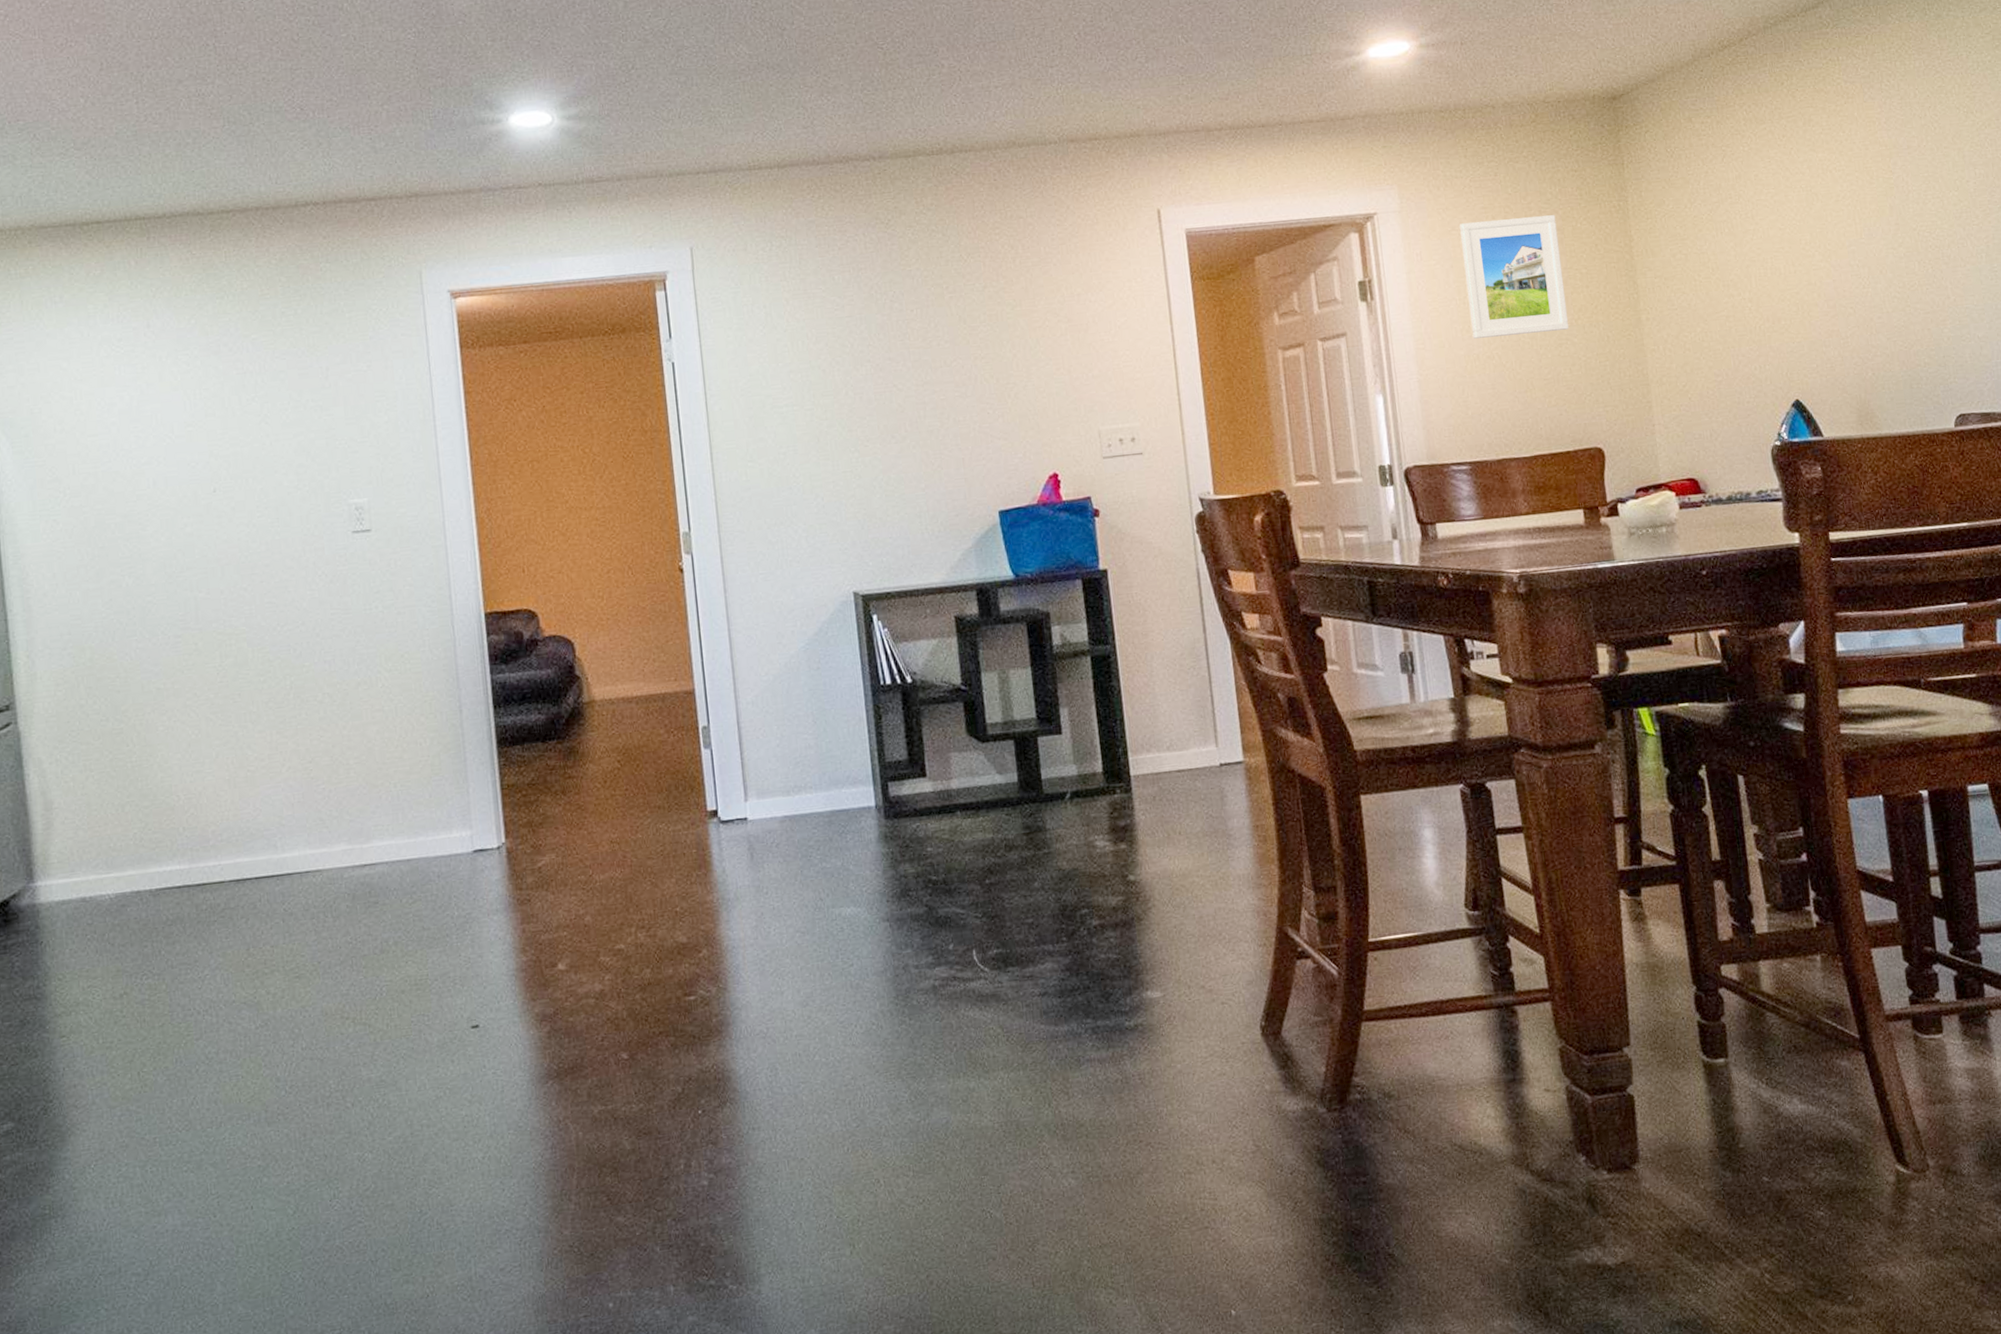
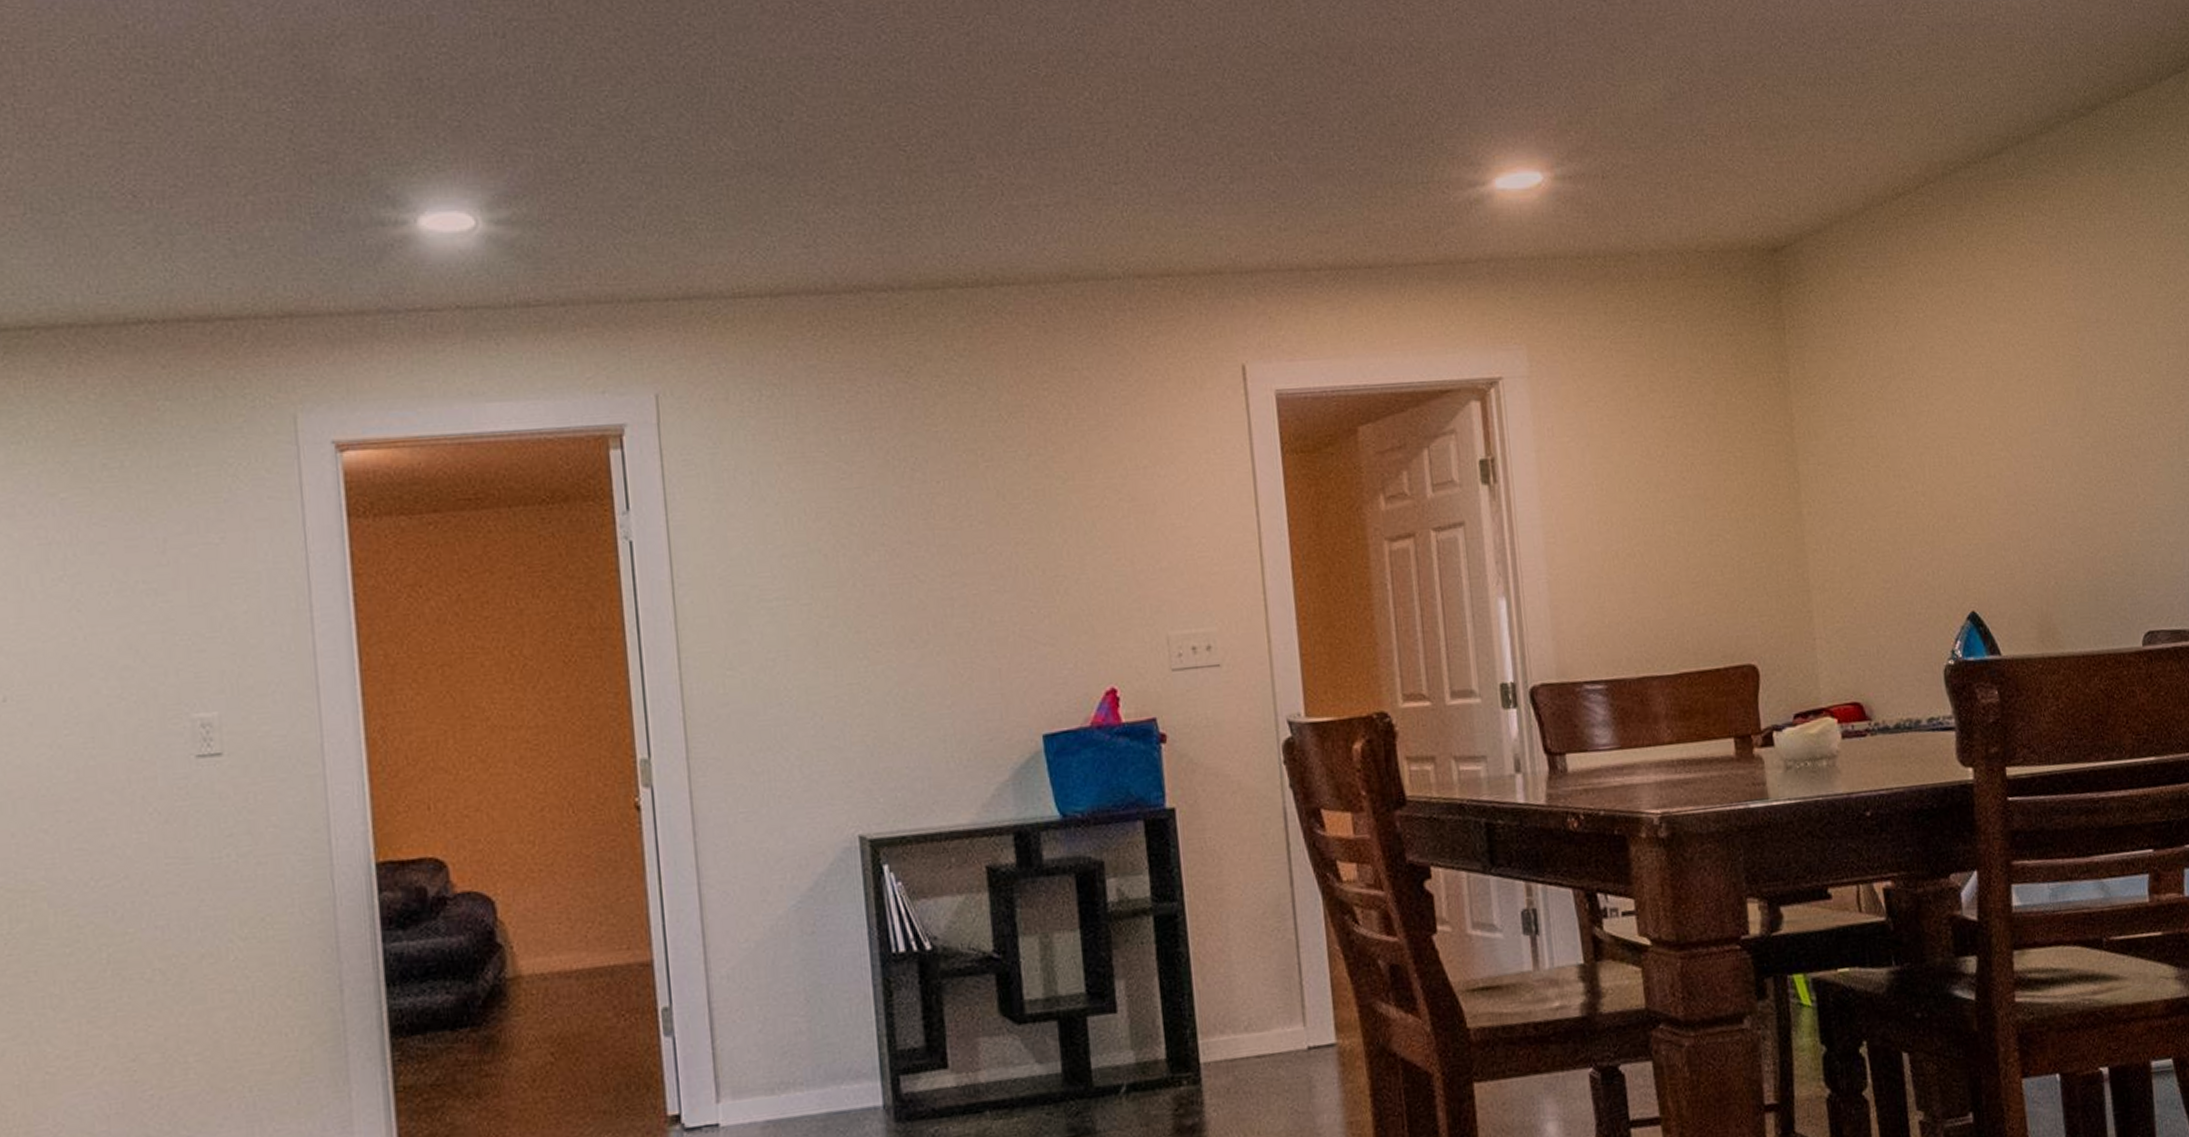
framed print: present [1459,215,1570,339] -> none [1597,386,1721,532]

